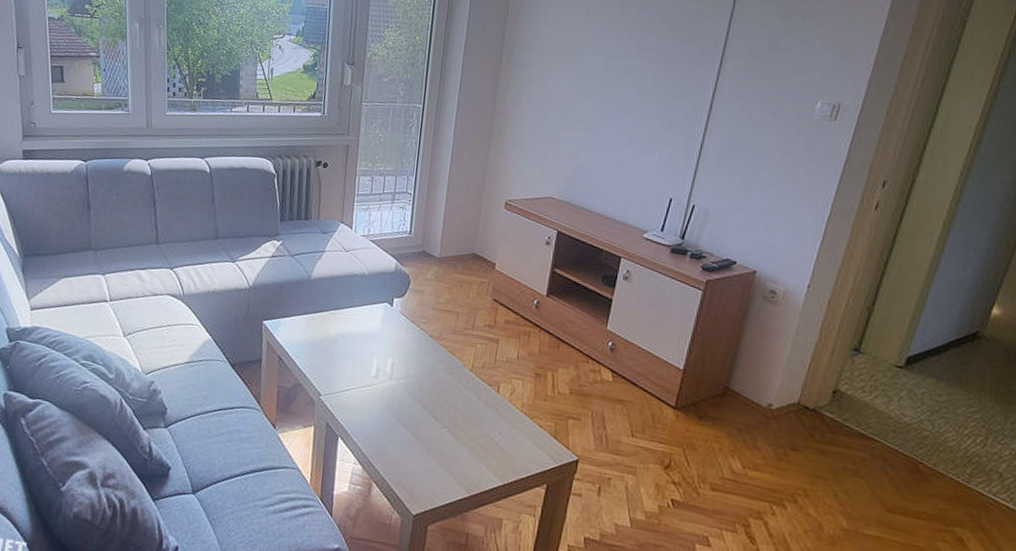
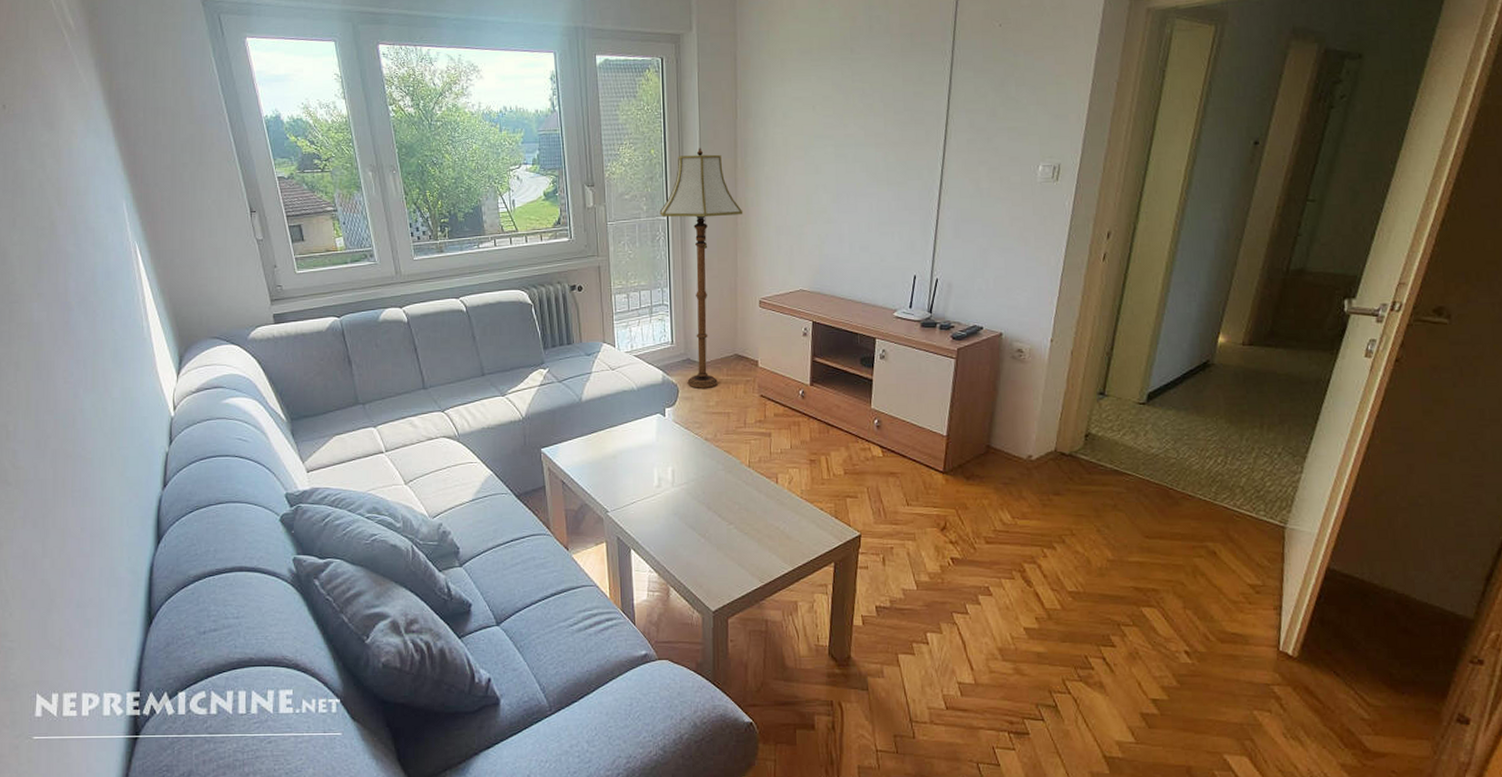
floor lamp: none [416,40,501,284] -> present [659,147,743,388]

